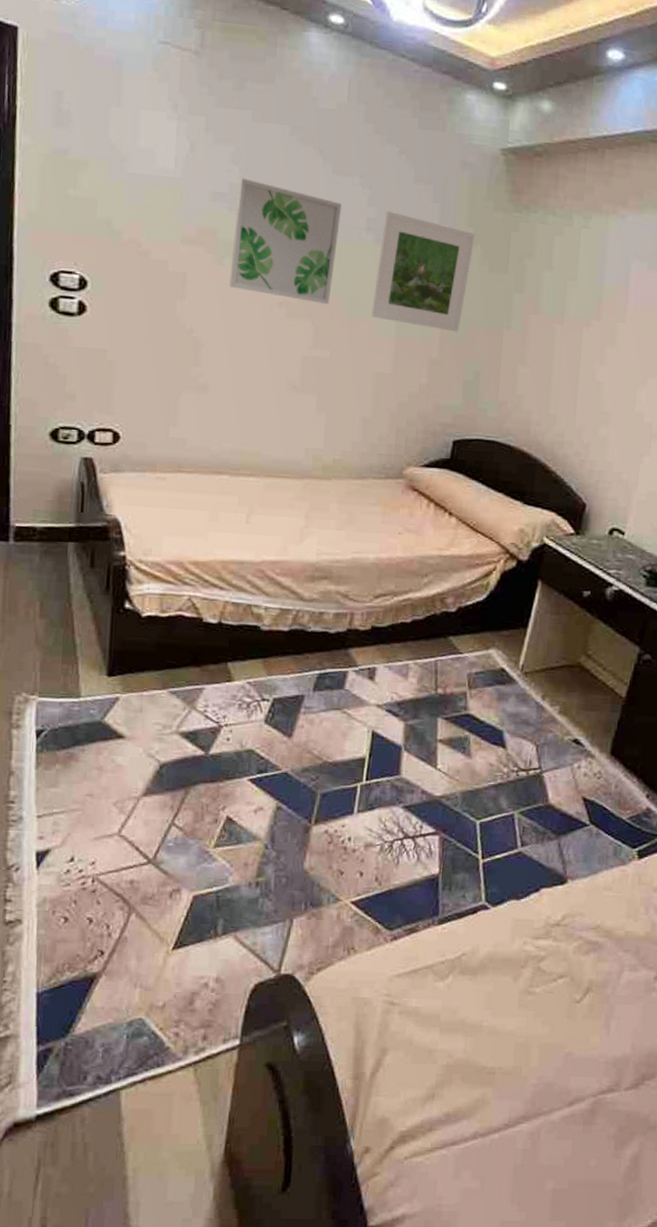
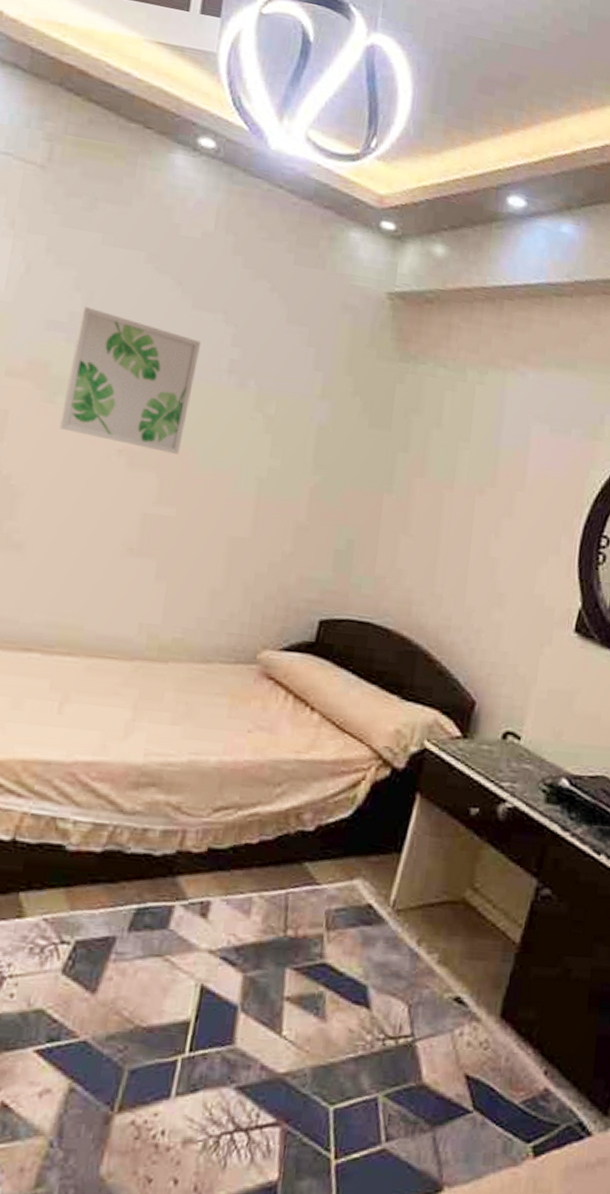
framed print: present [371,211,476,332] -> none [228,353,355,494]

